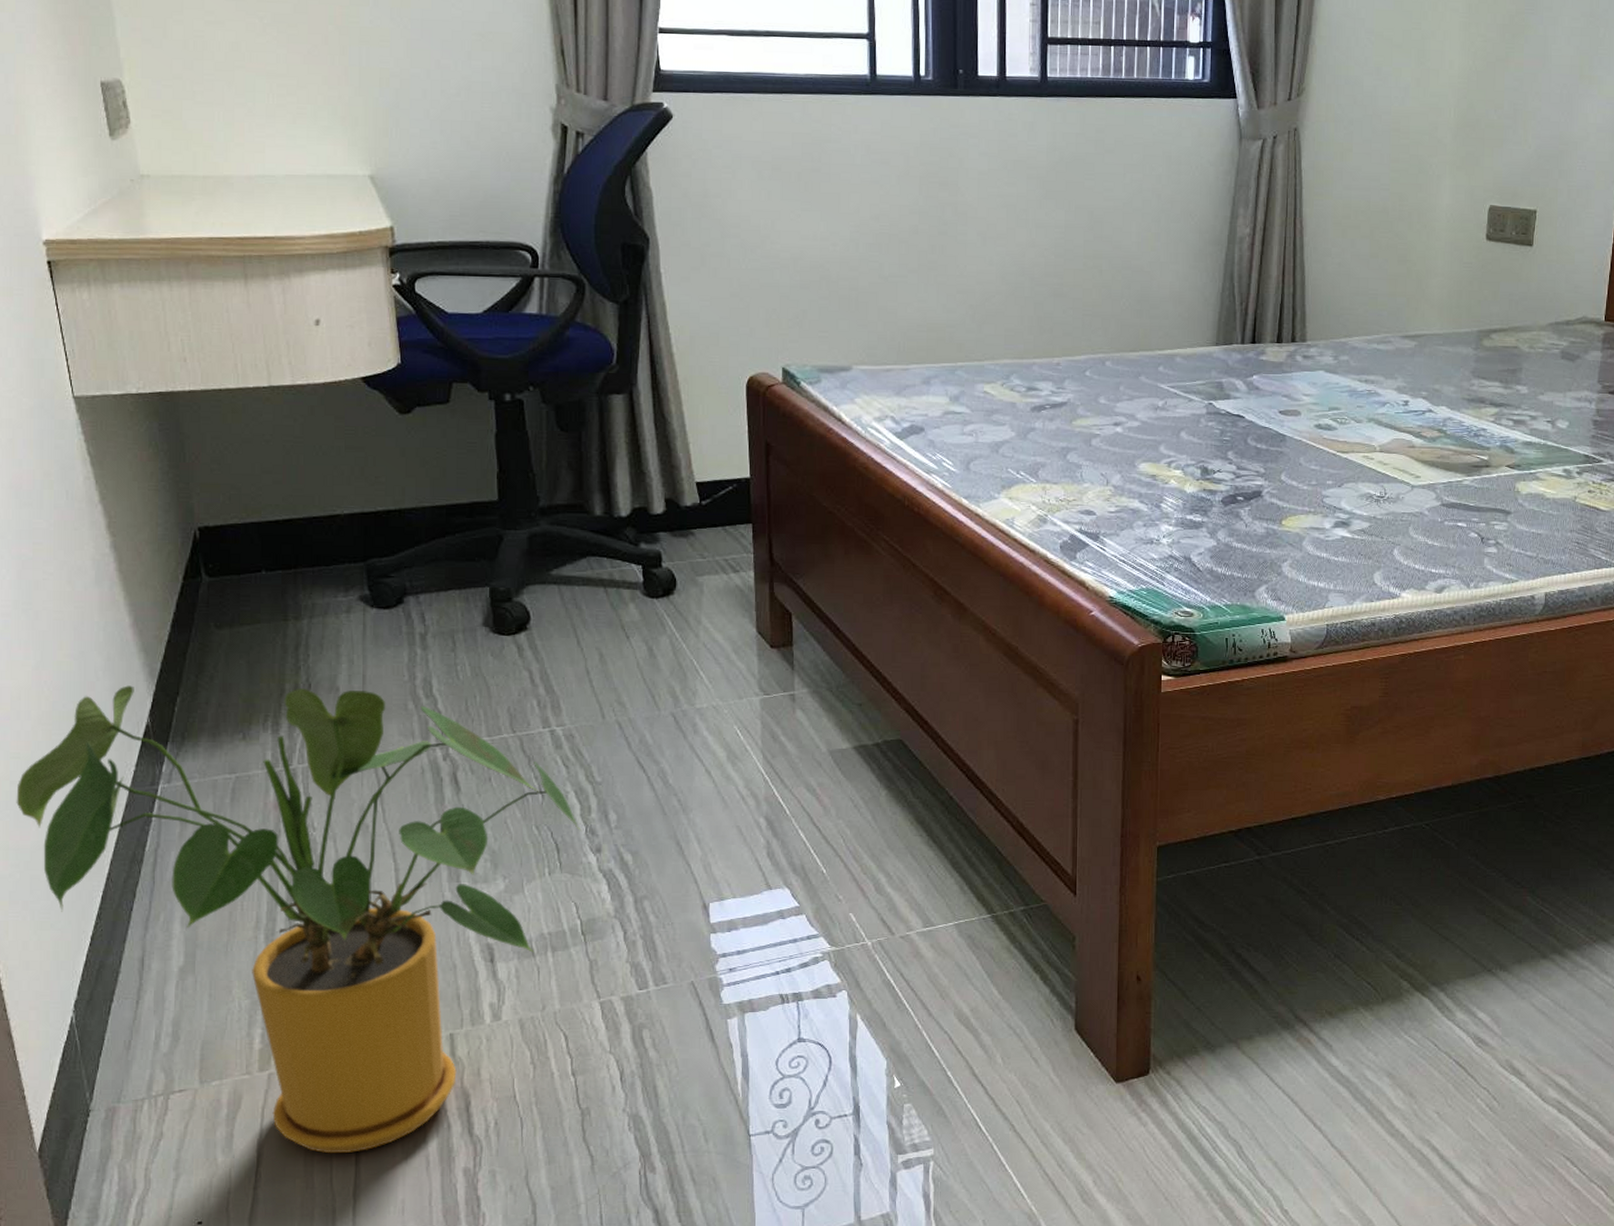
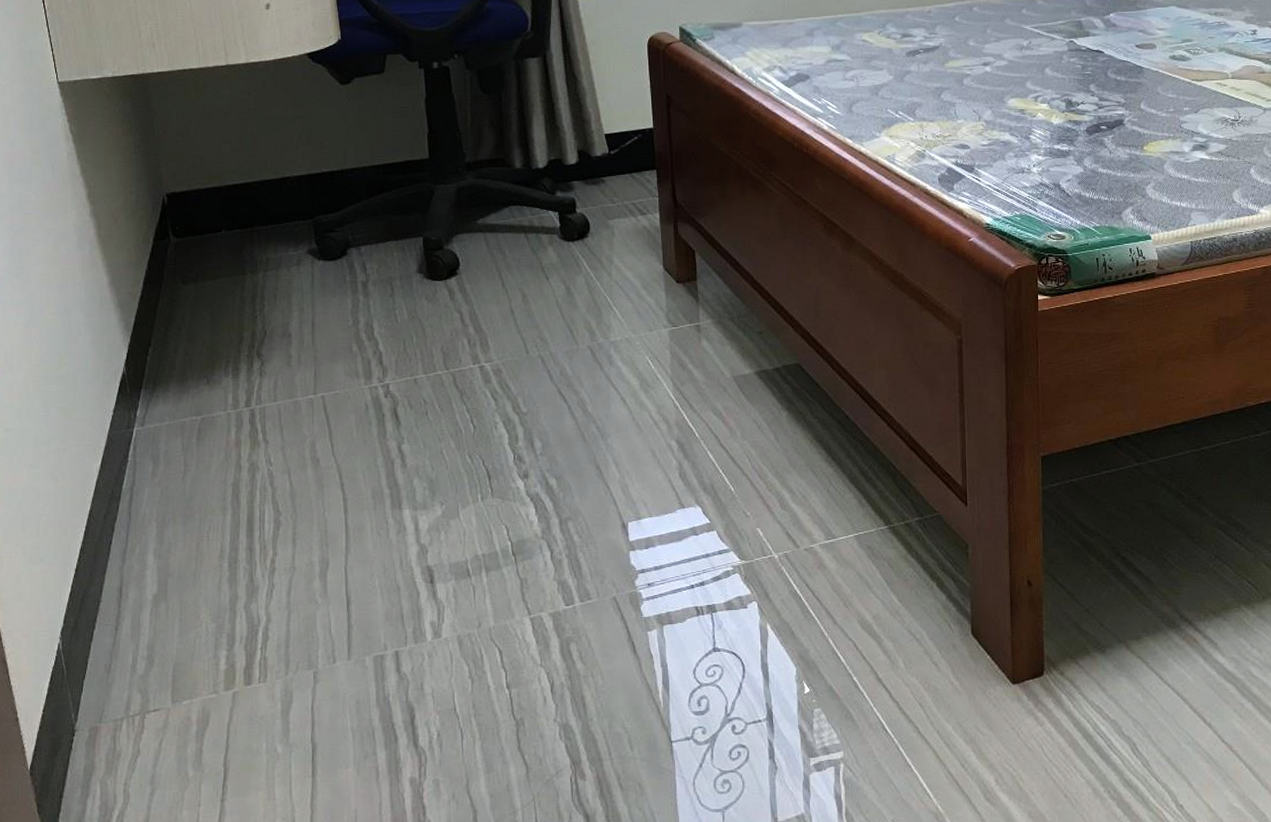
house plant: present [16,685,581,1154] -> none [10,336,510,767]

